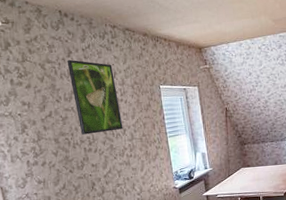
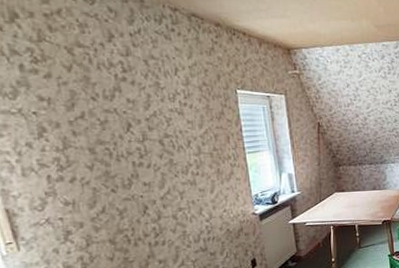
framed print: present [67,59,123,135] -> none [107,45,187,145]

